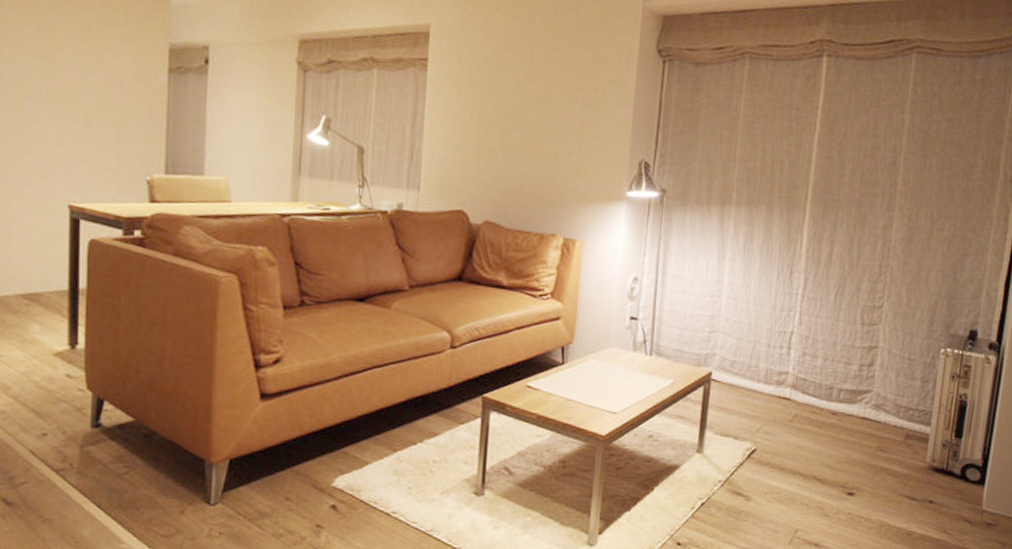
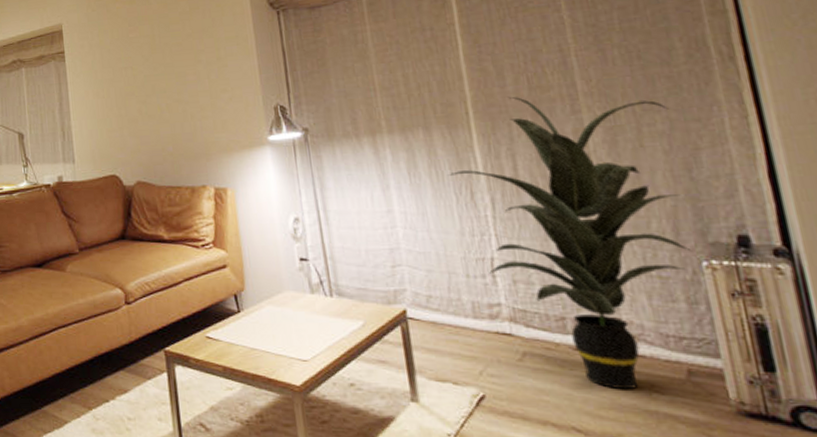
indoor plant: none [775,186,957,447] -> present [447,96,690,389]

